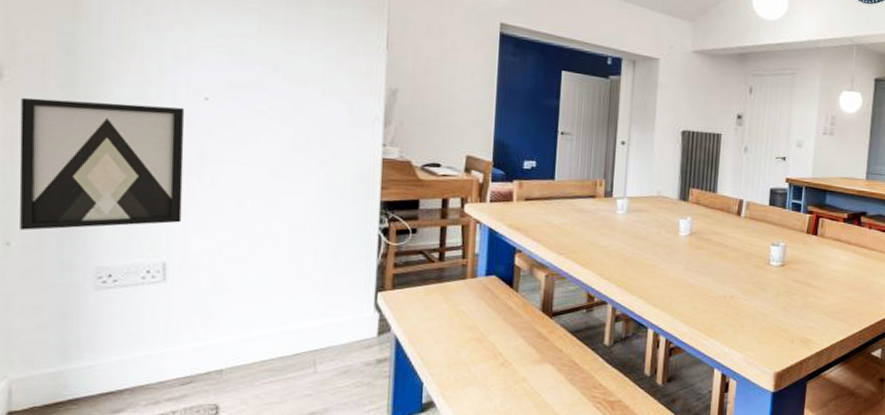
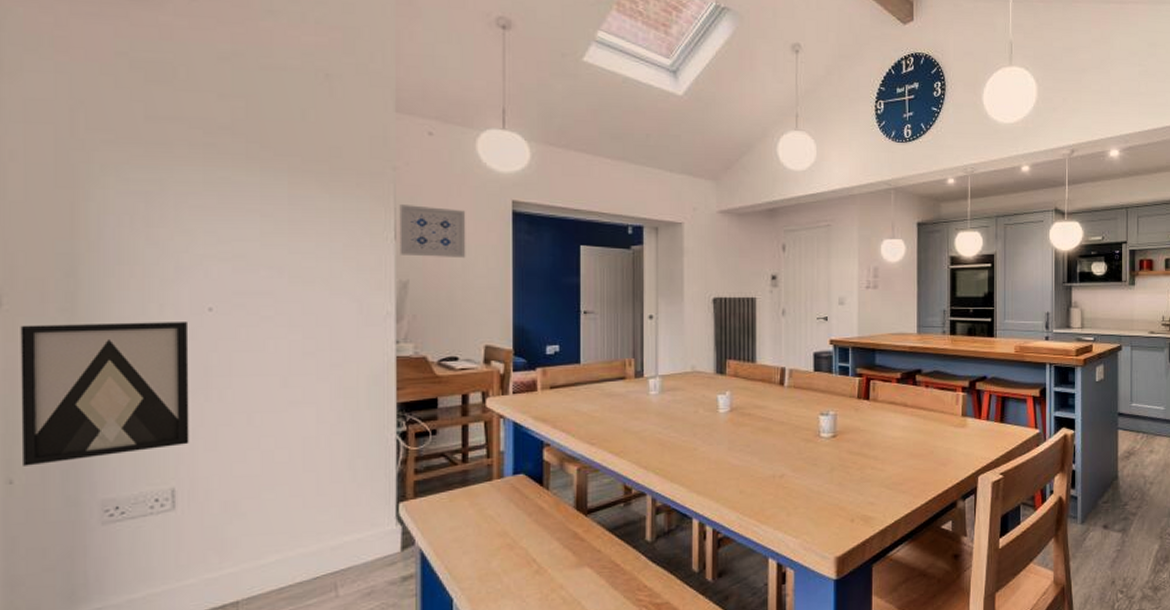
wall art: none [390,17,456,73] -> present [399,205,466,259]

